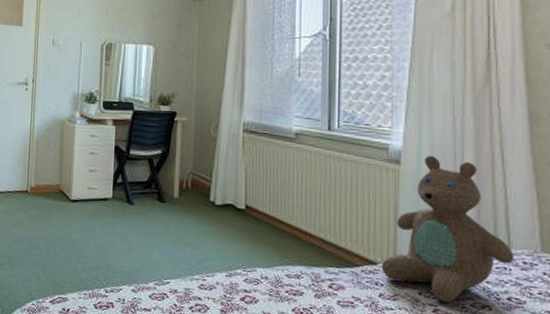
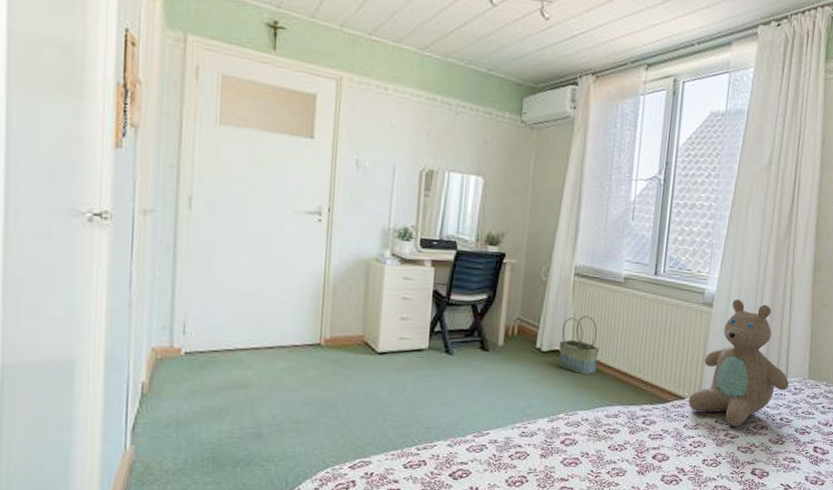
basket: none [232,171,274,231] -> present [558,316,599,375]

